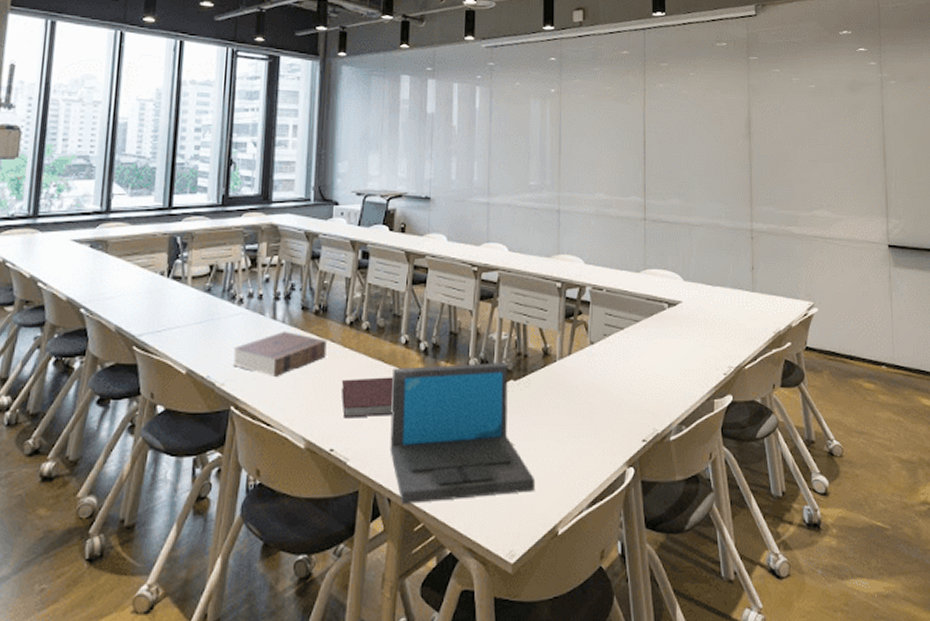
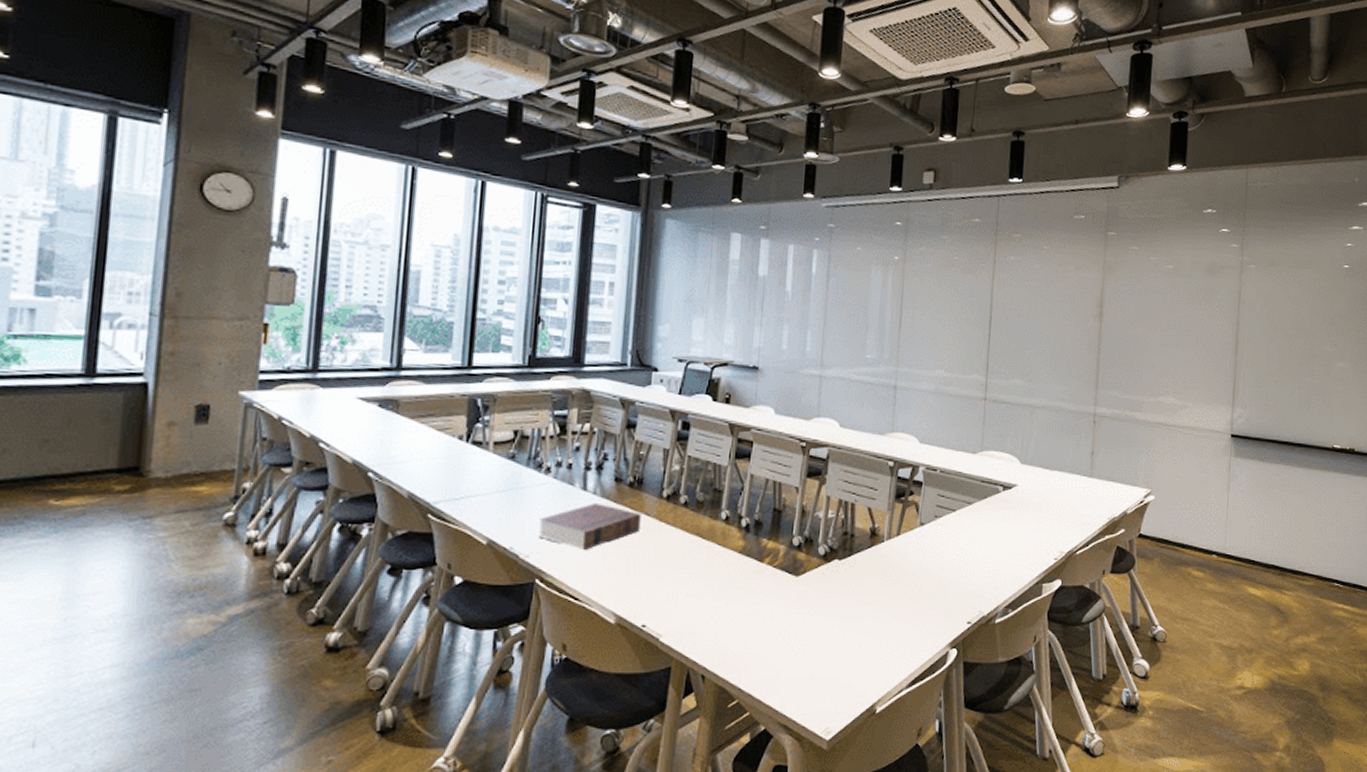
notebook: present [341,377,394,419] -> none [656,553,712,594]
laptop: present [390,362,536,504] -> none [705,541,856,681]

